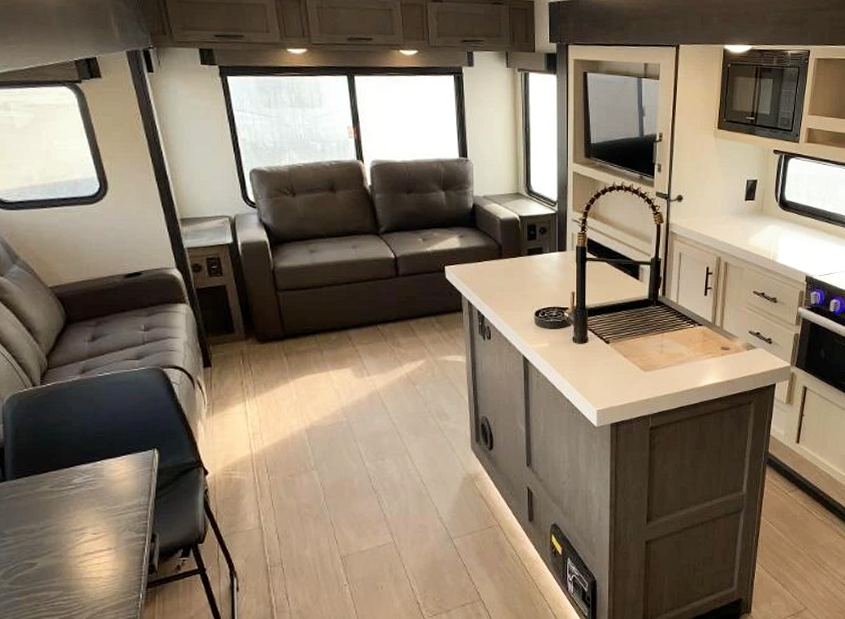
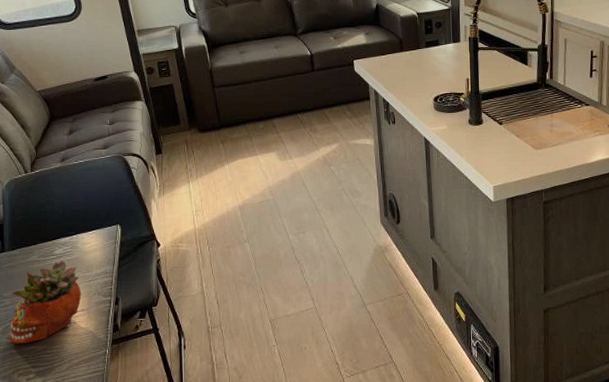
succulent planter: none [12,491,108,590] -> present [9,260,82,344]

